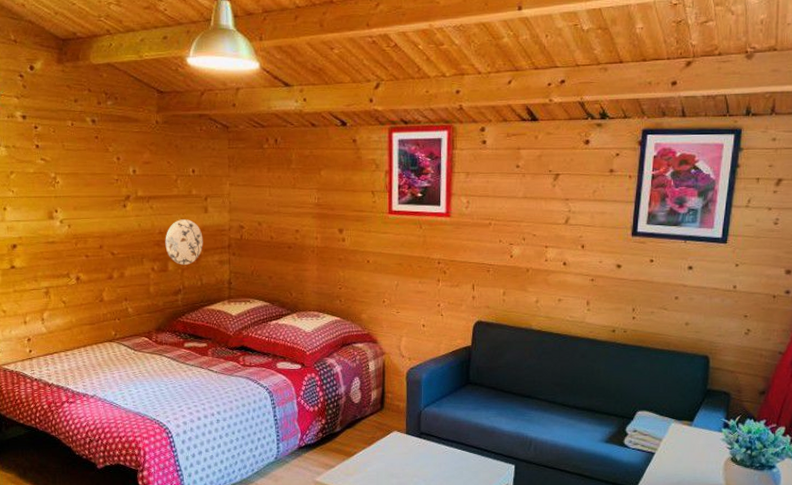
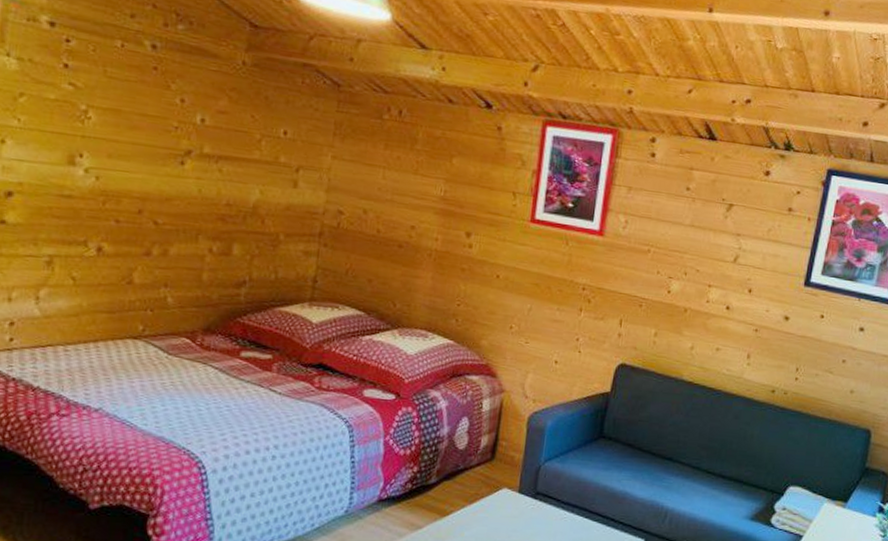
decorative plate: present [165,219,203,265] -> none [232,191,287,251]

